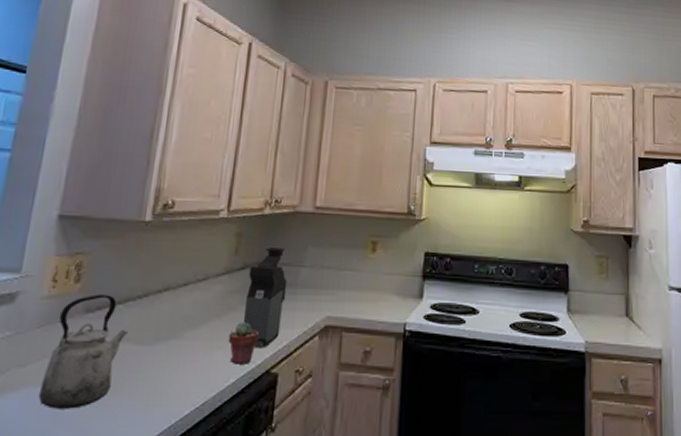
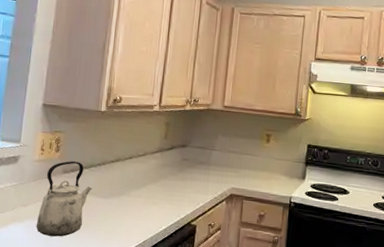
potted succulent: present [228,322,260,364] -> none [161,187,183,217]
coffee maker: present [243,247,288,349] -> none [171,135,203,207]

